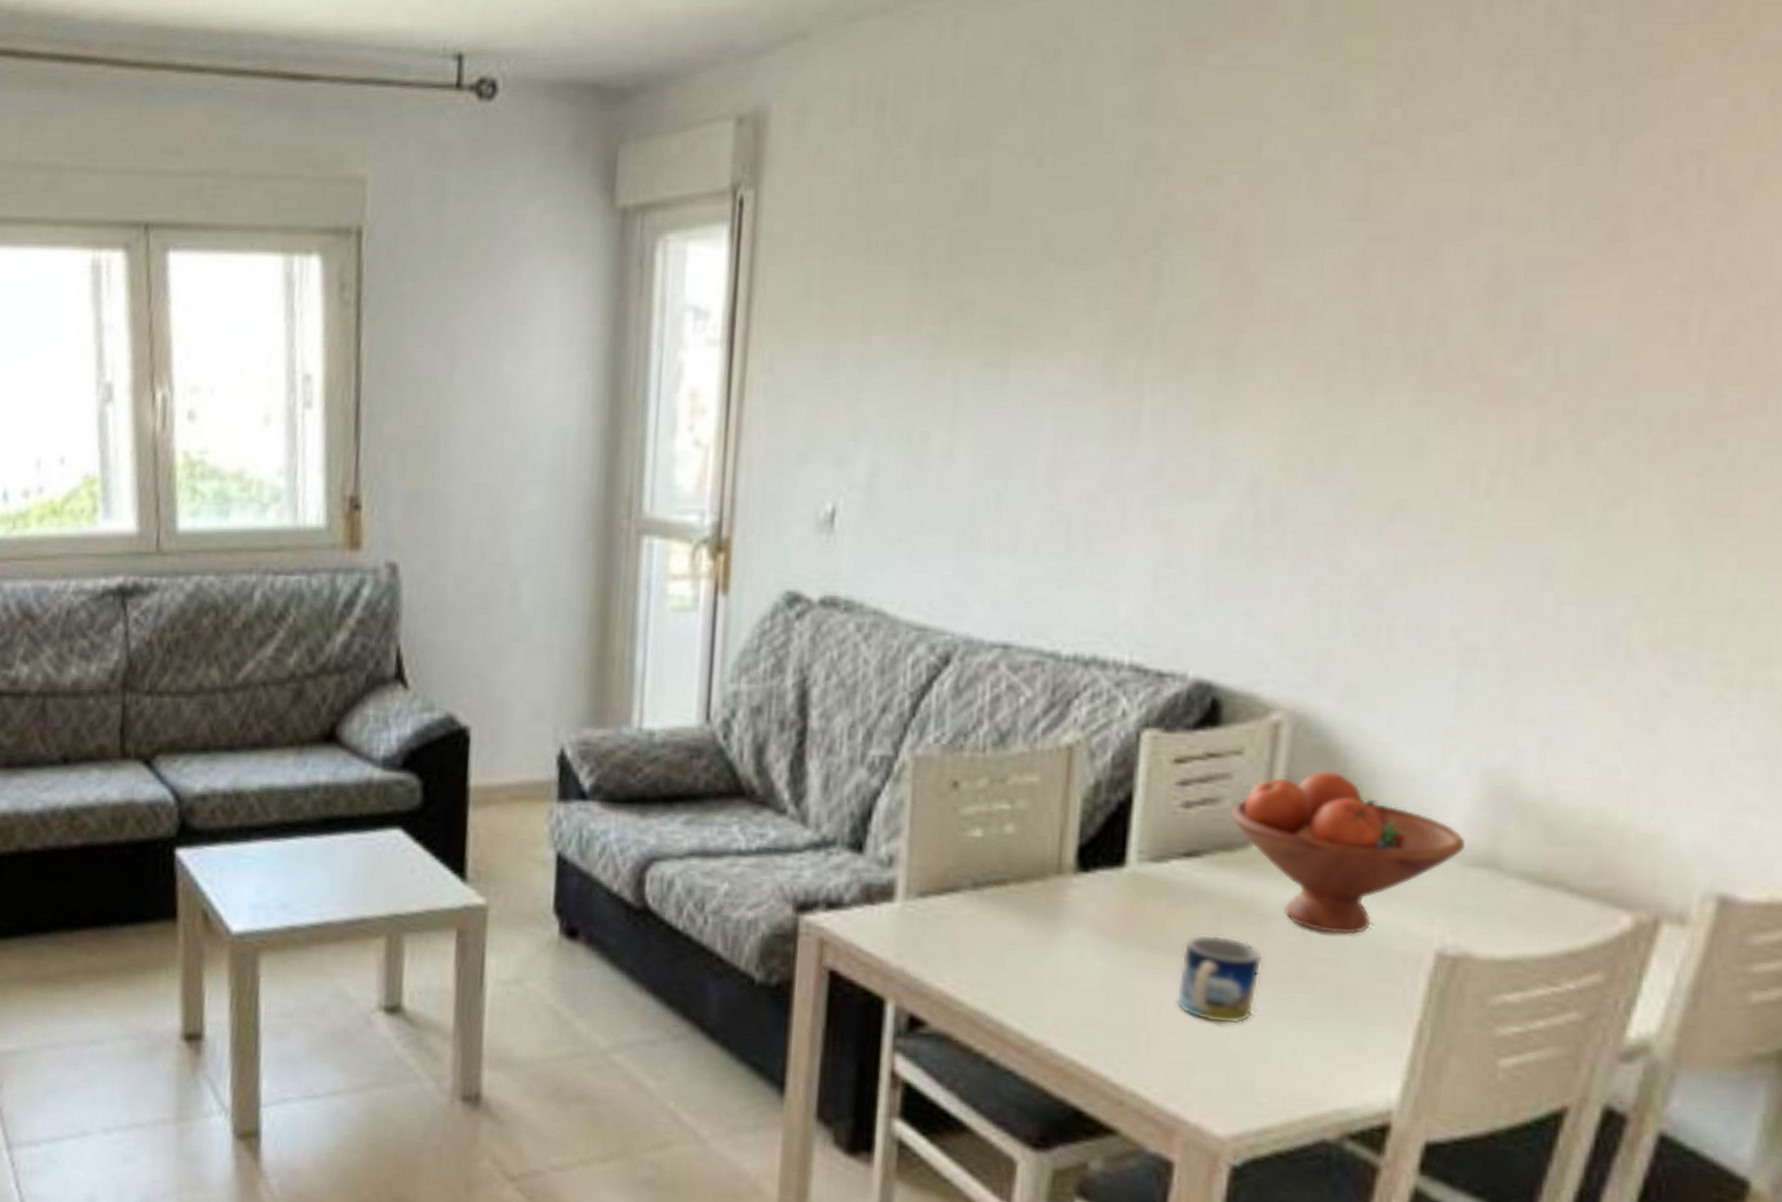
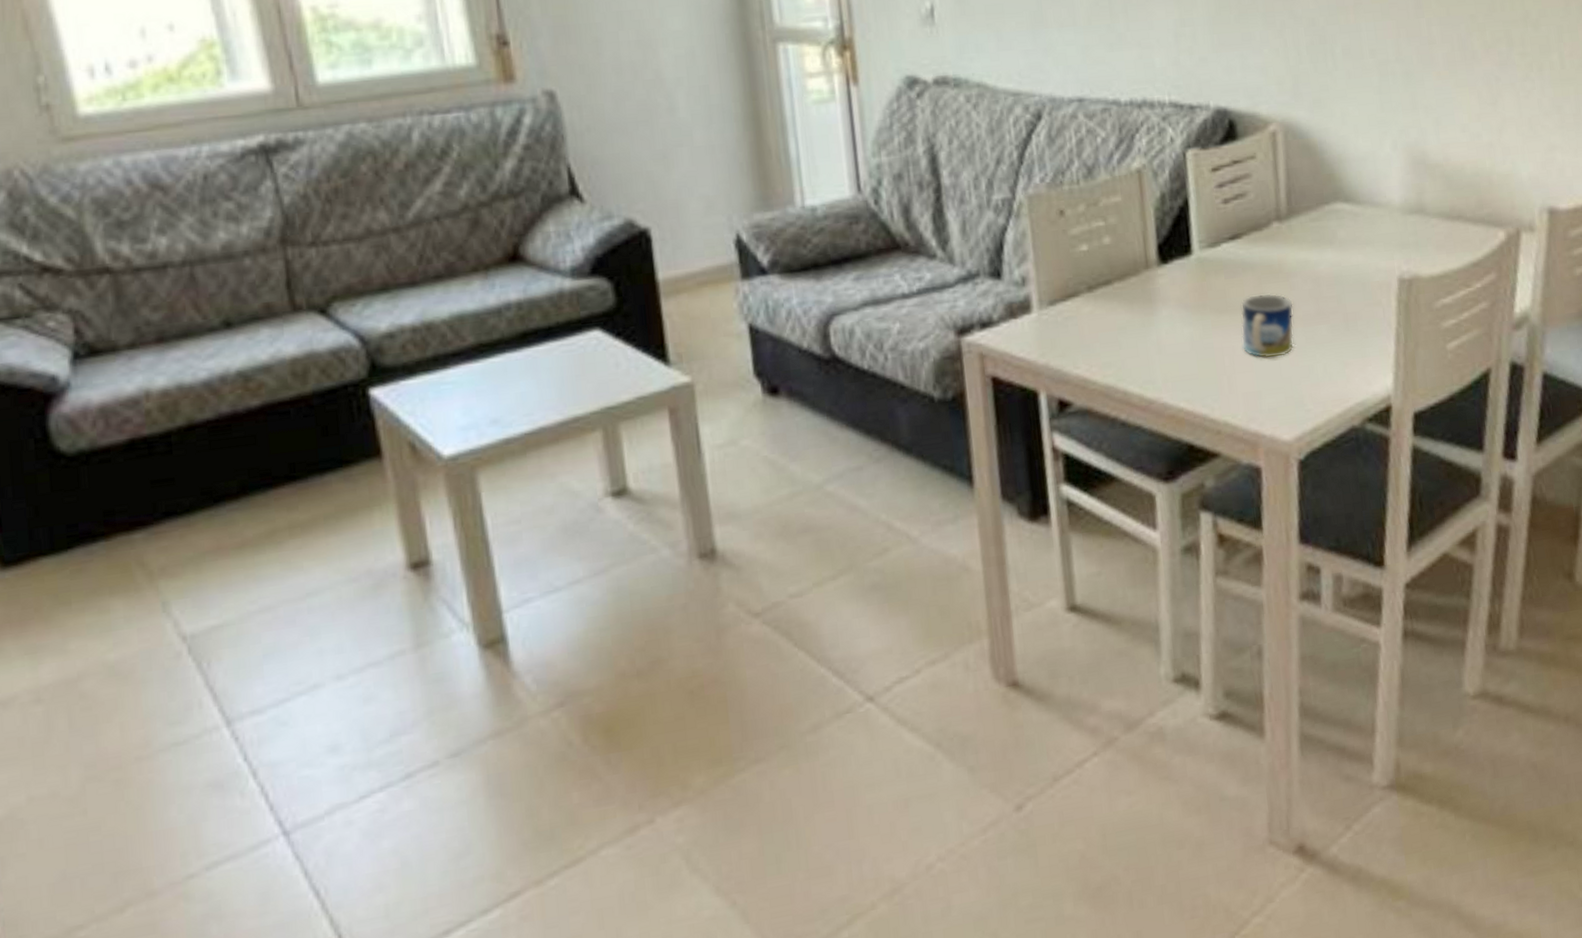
fruit bowl: present [1230,770,1465,935] -> none [1254,161,1403,279]

